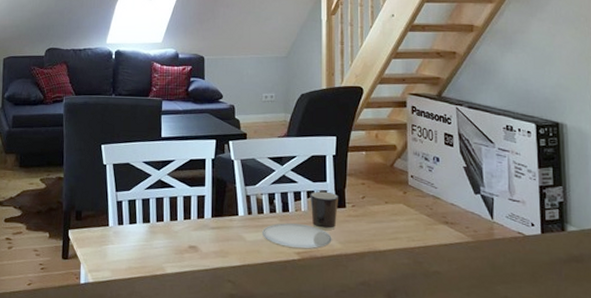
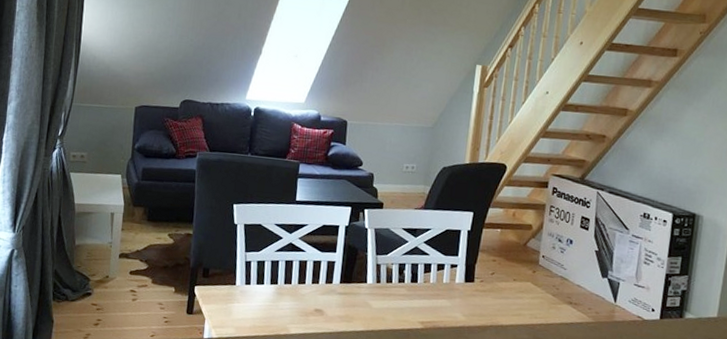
plate: present [261,223,332,250] -> none [388,293,457,320]
mug: present [310,191,338,231] -> none [439,264,468,304]

